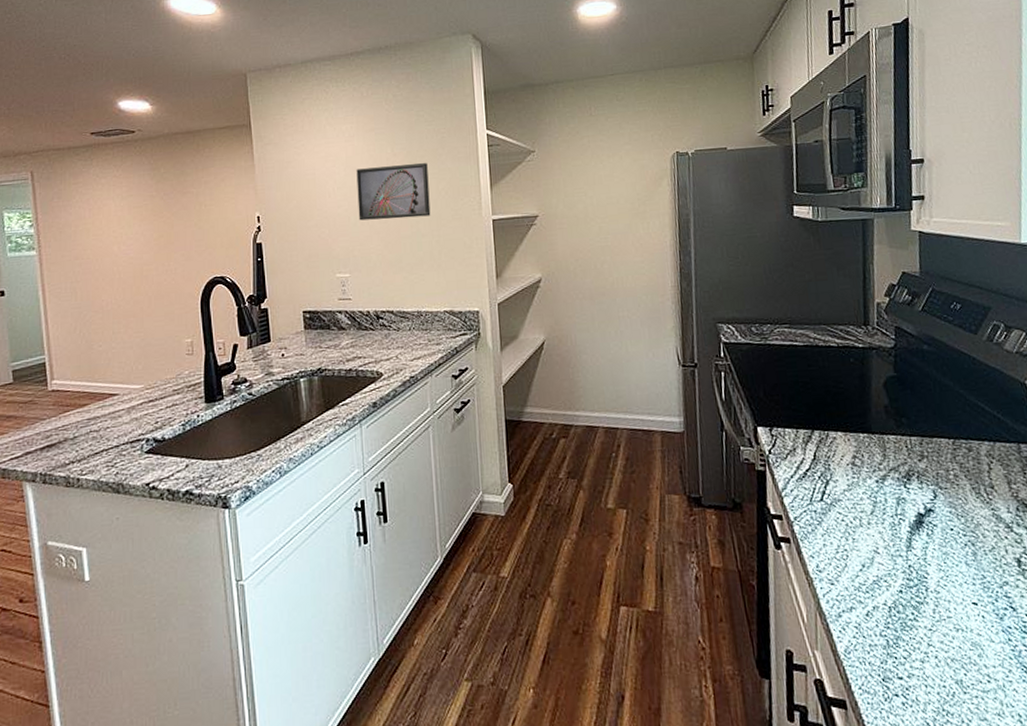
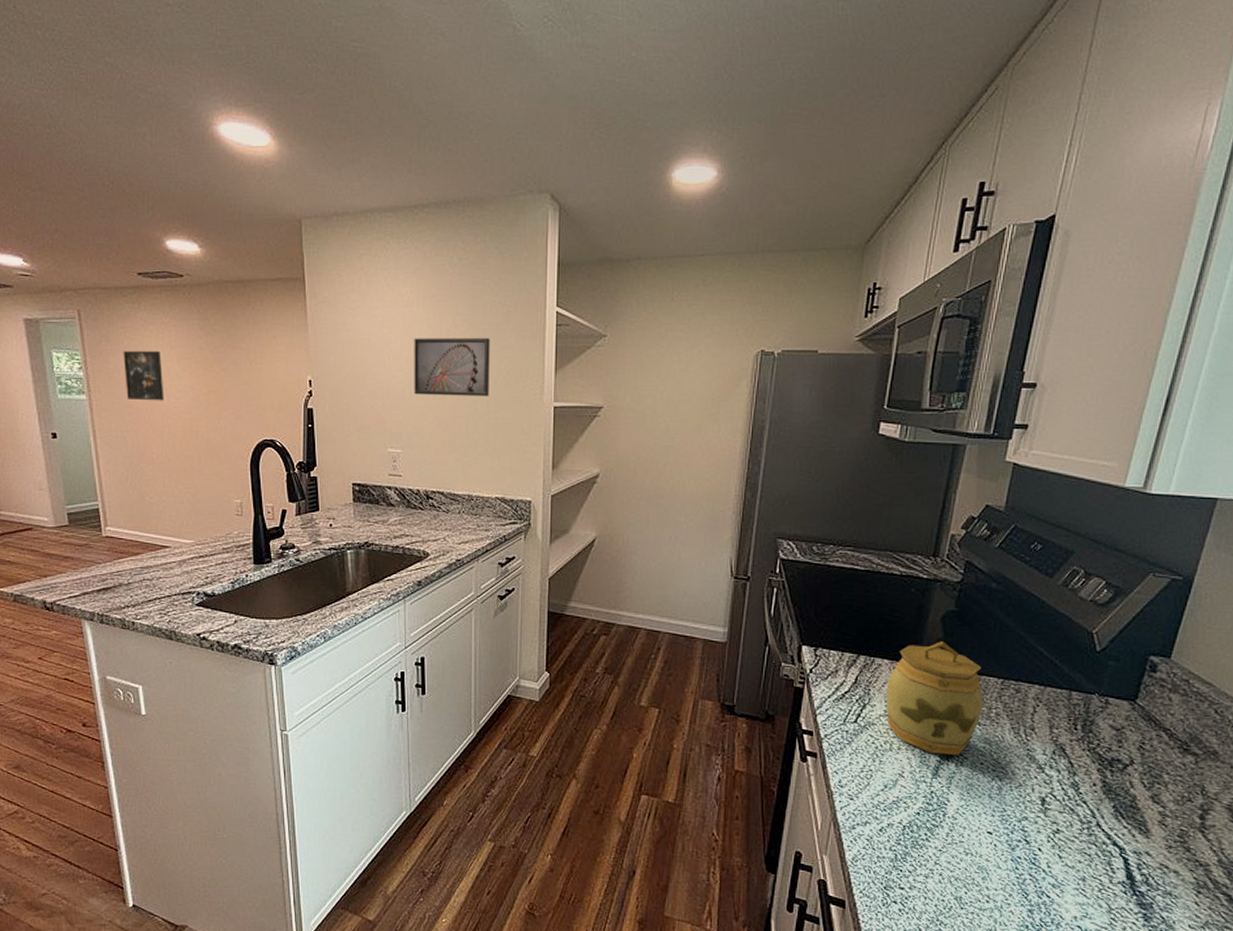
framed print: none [74,203,115,251] -> present [123,350,165,401]
jar: none [845,407,941,525] -> present [885,641,984,755]

